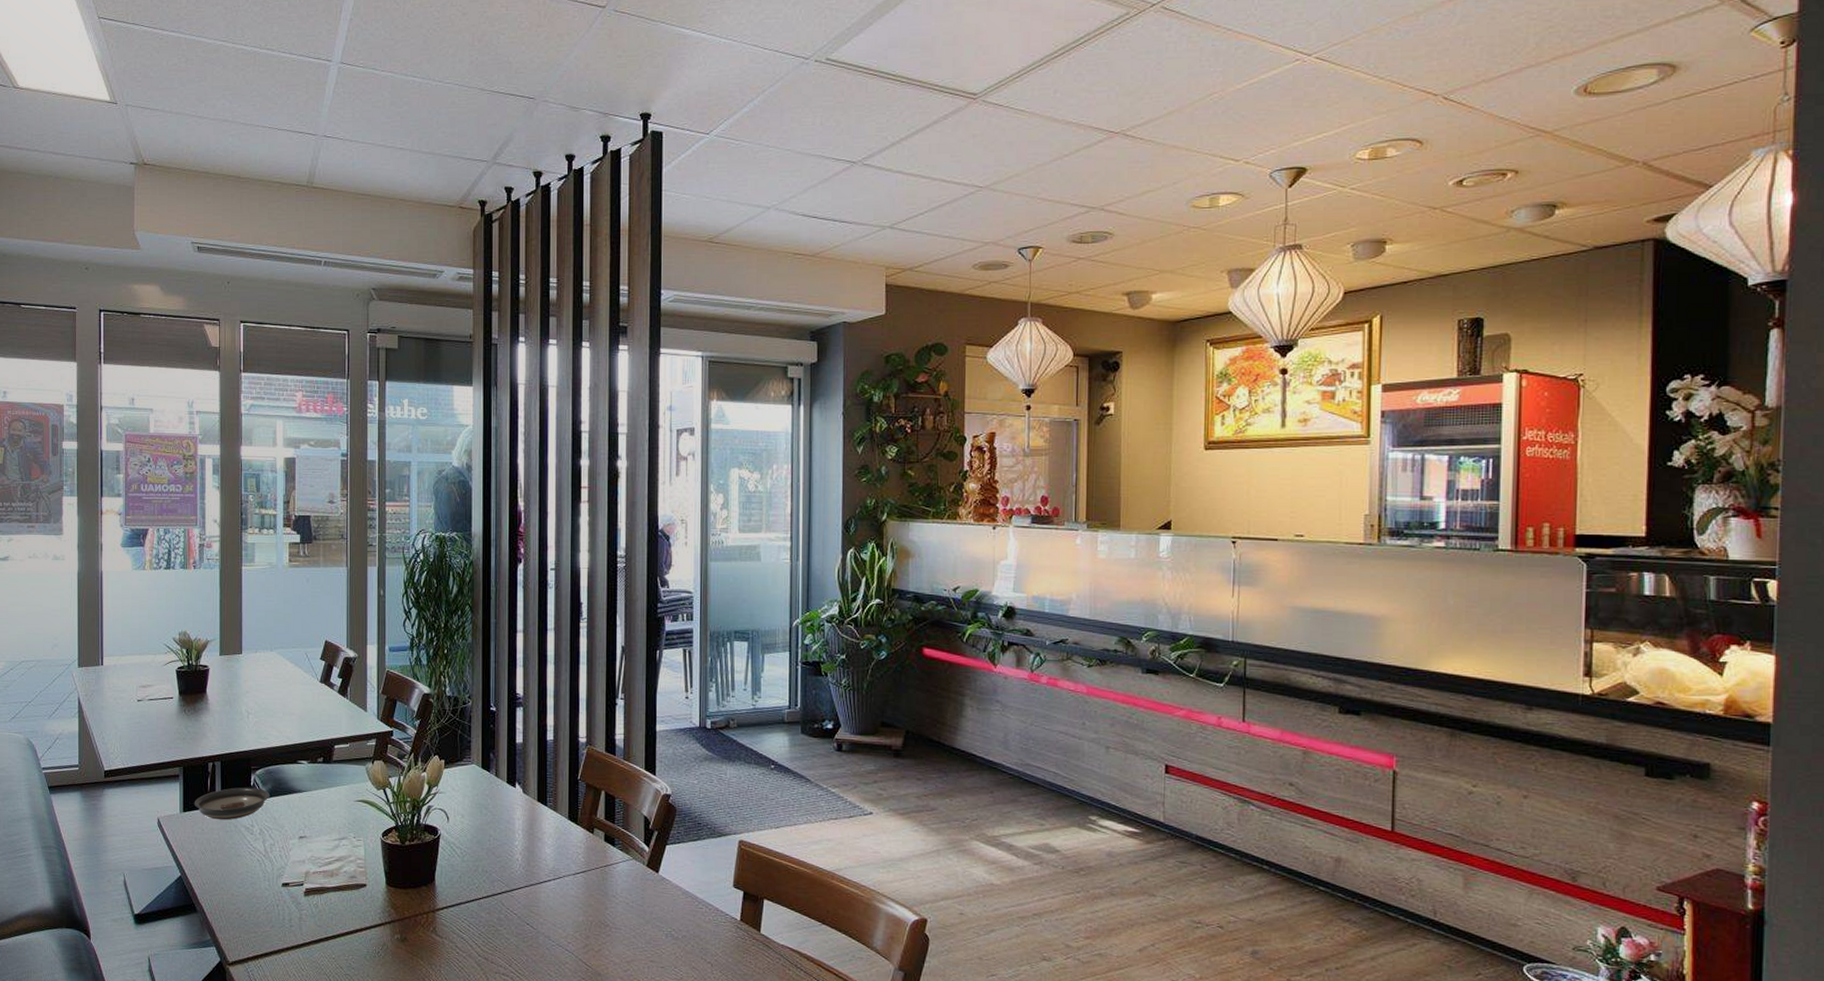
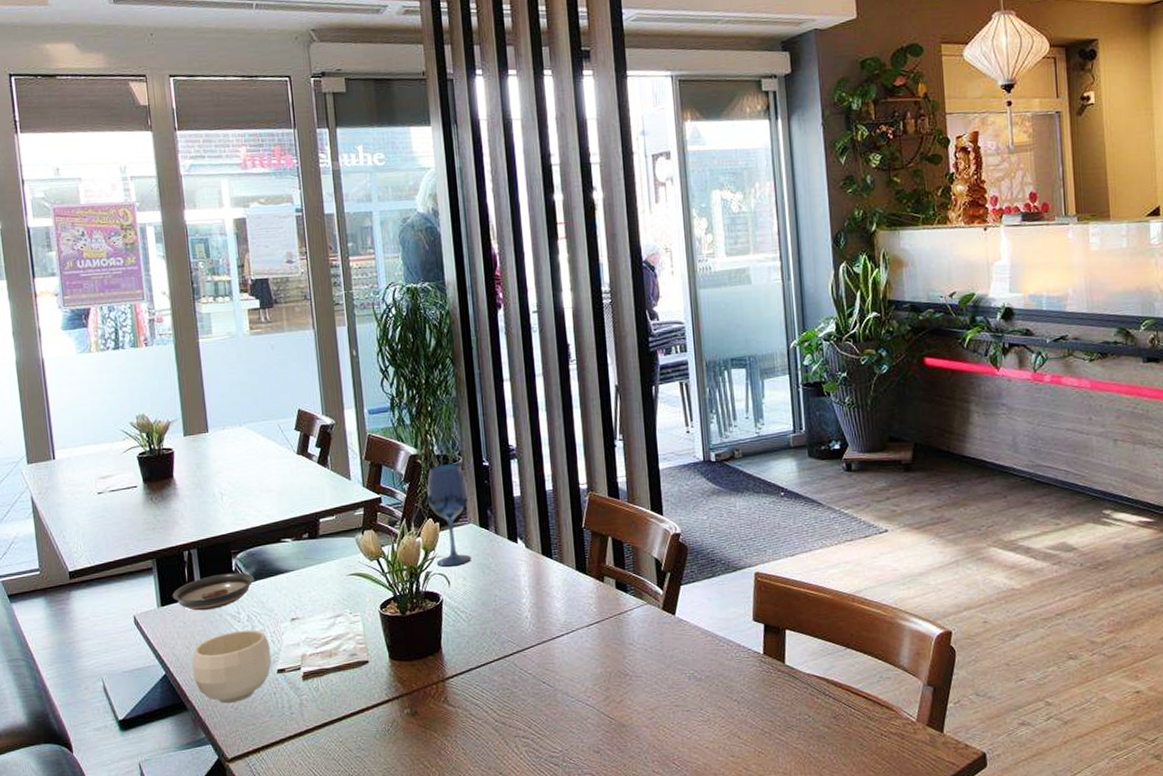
cup: none [206,842,278,910] -> present [192,629,272,704]
wineglass: none [436,705,473,803] -> present [427,463,472,567]

